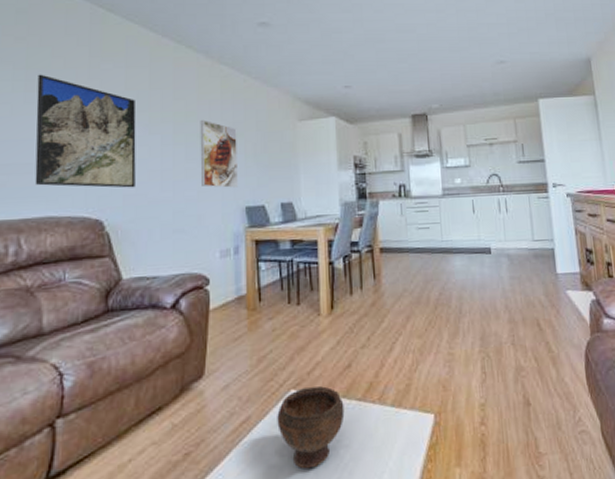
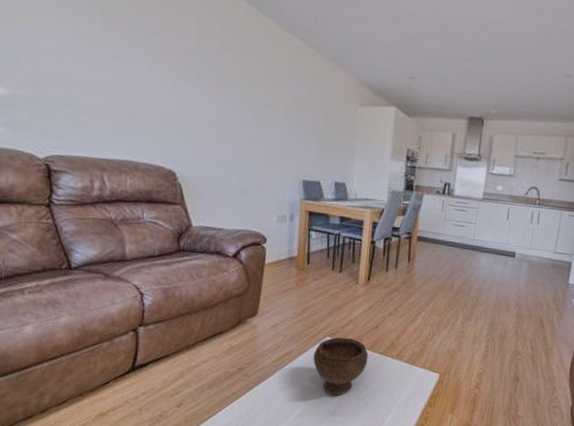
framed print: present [35,74,136,188] -> none [113,16,207,146]
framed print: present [200,119,238,188] -> none [265,89,301,161]

